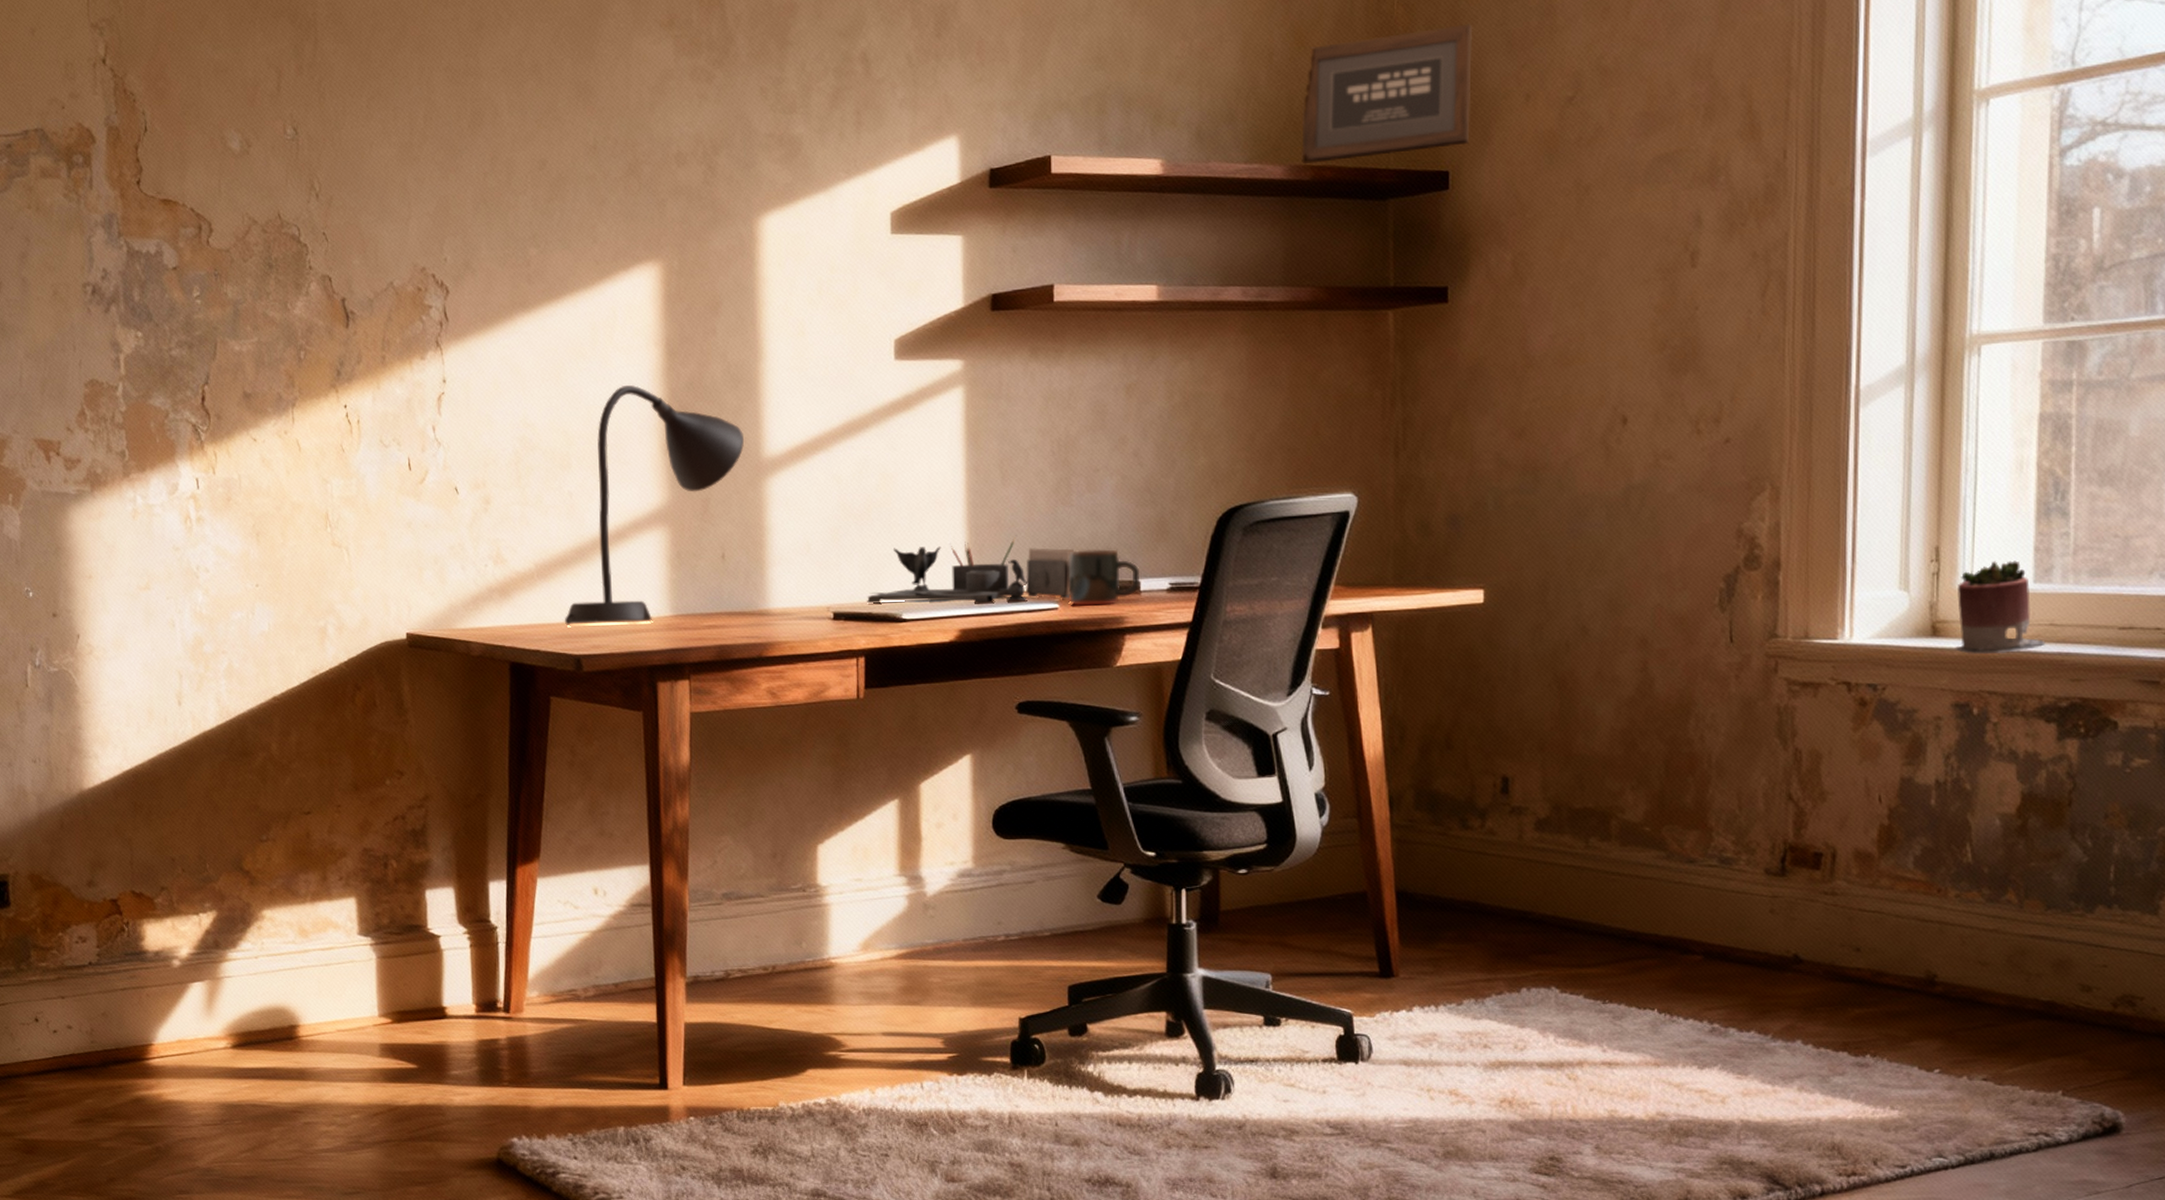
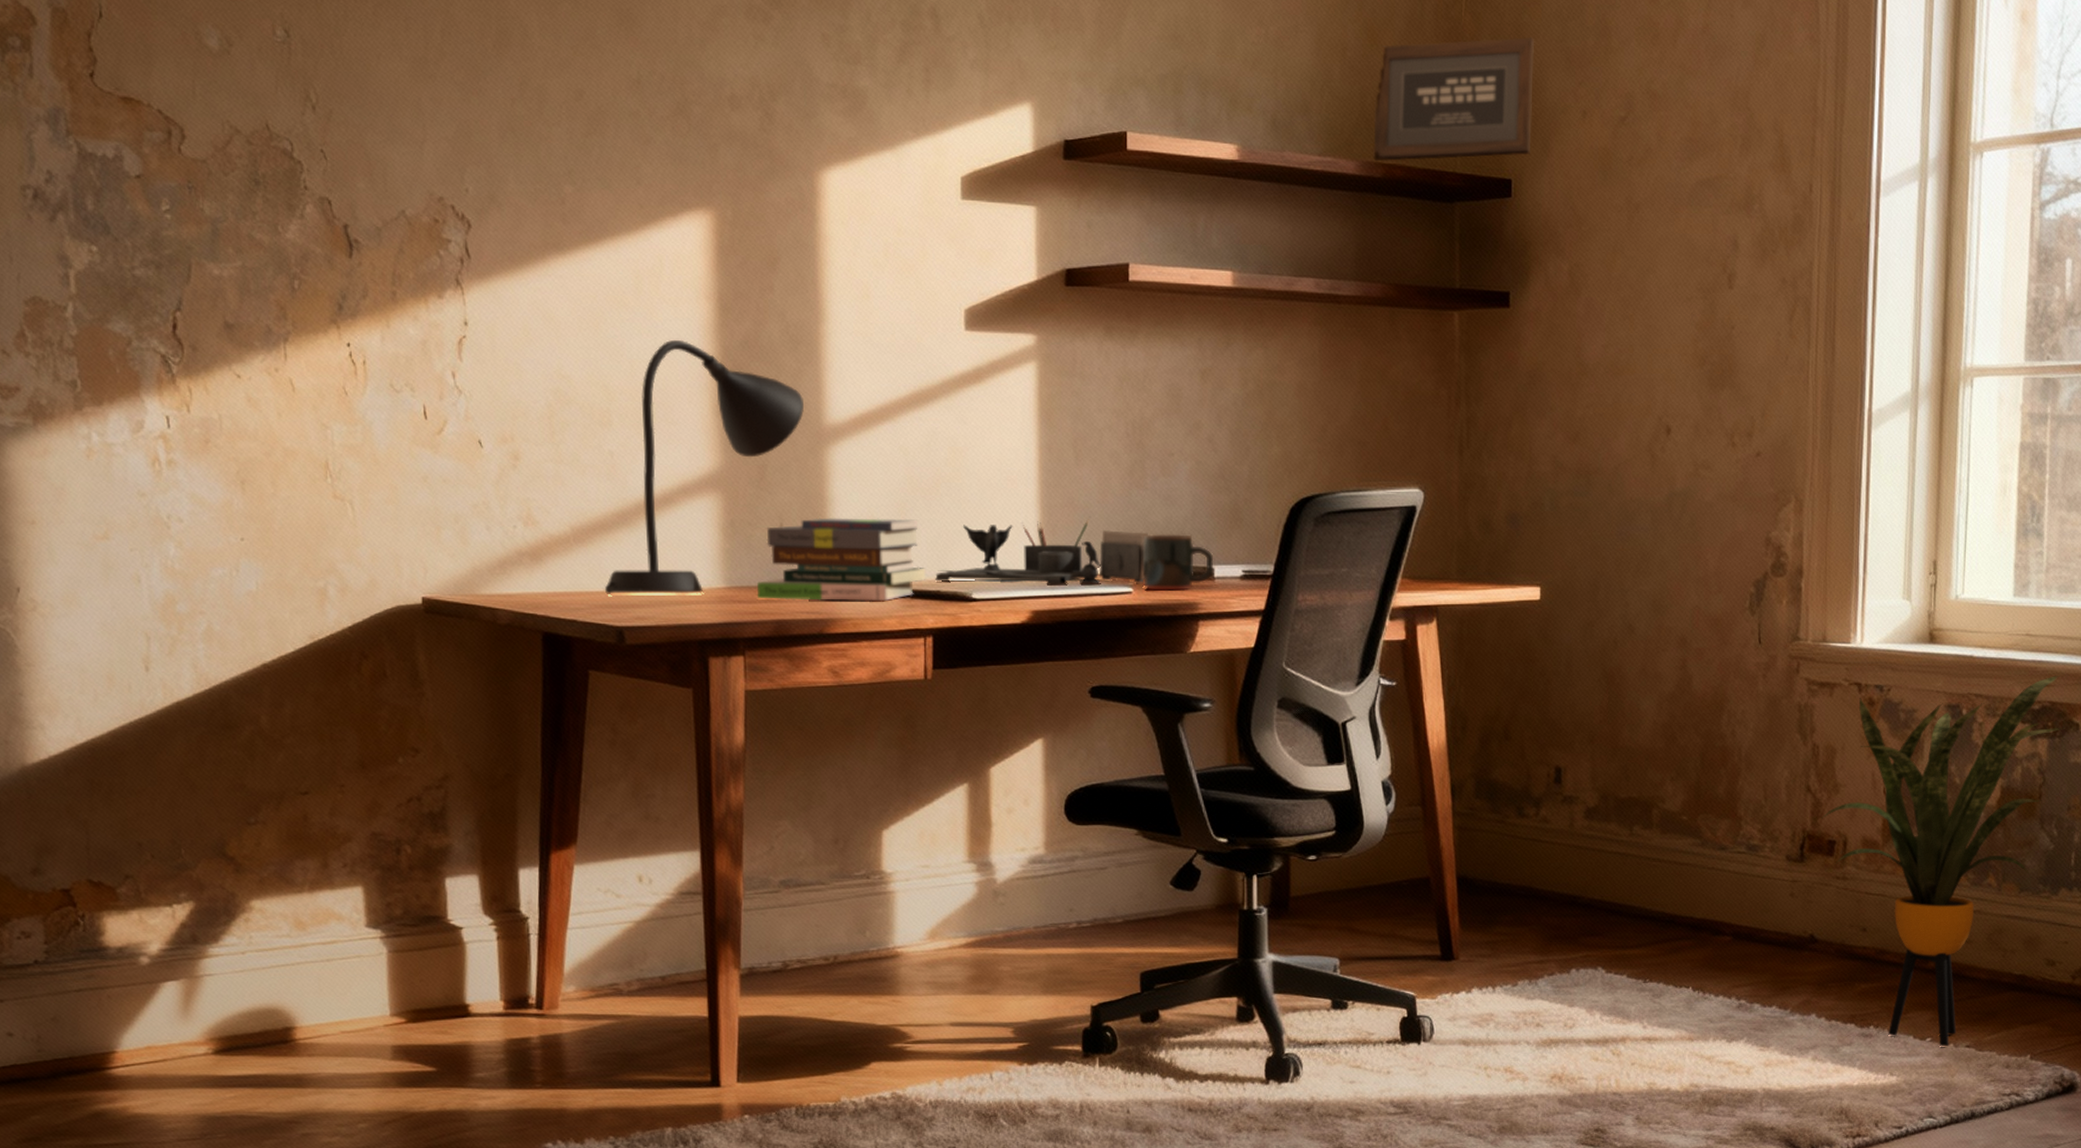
books: none [701,544,859,625] -> present [757,518,926,602]
house plant: none [1805,669,2101,1078] -> present [1821,676,2066,1046]
succulent planter: present [1955,560,2046,654] -> none [1948,576,2022,660]

